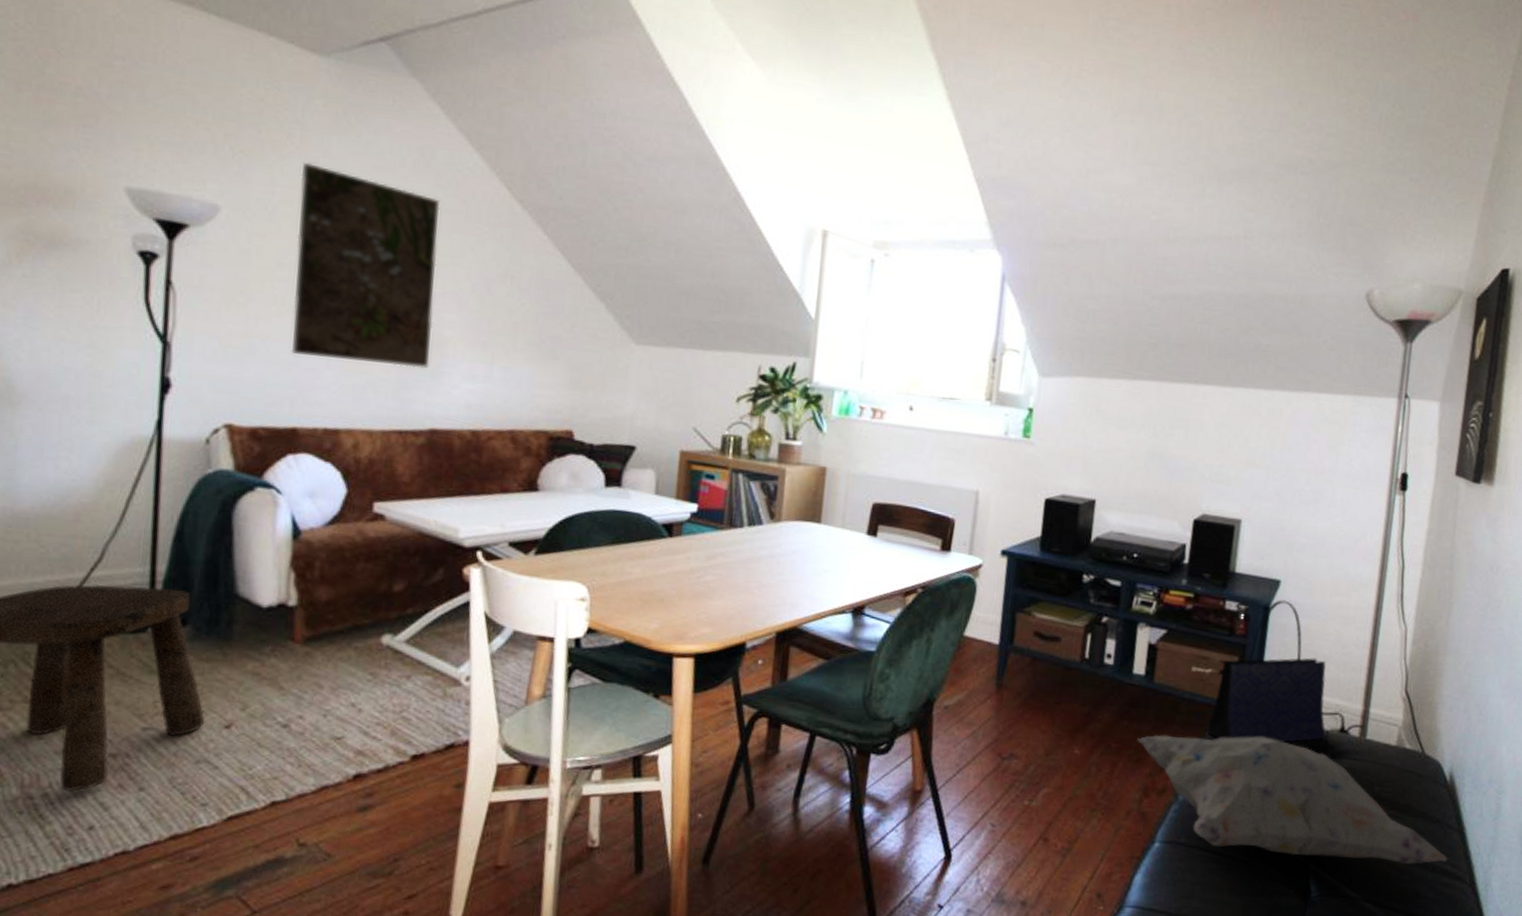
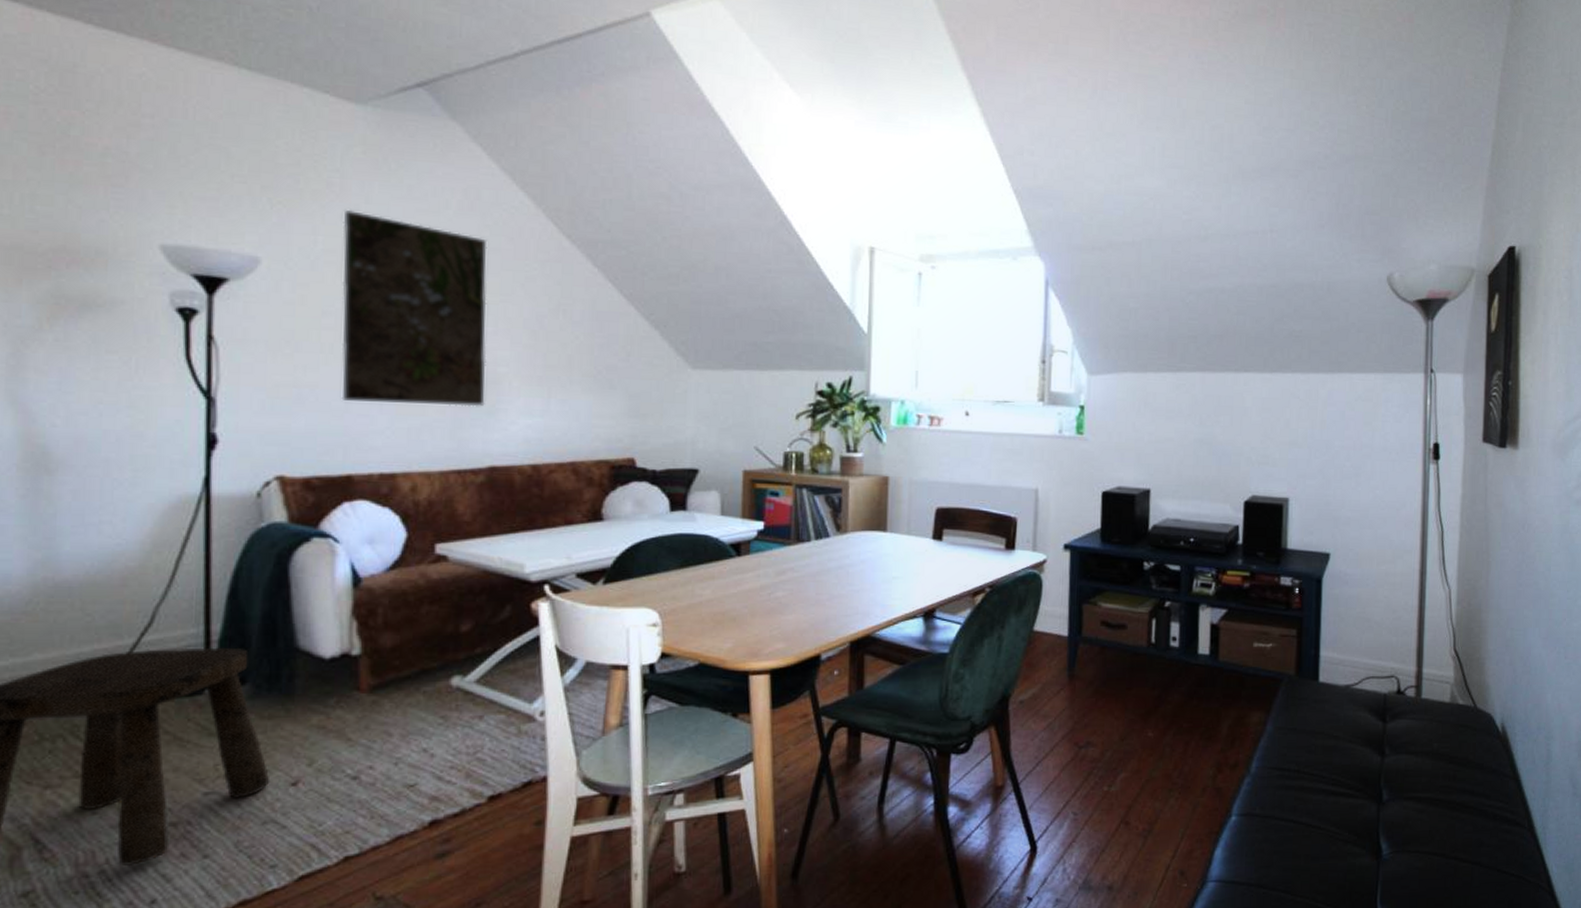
decorative pillow: present [1137,734,1447,865] -> none [1207,705,1506,817]
tote bag: present [1206,600,1327,743] -> none [1272,572,1384,710]

